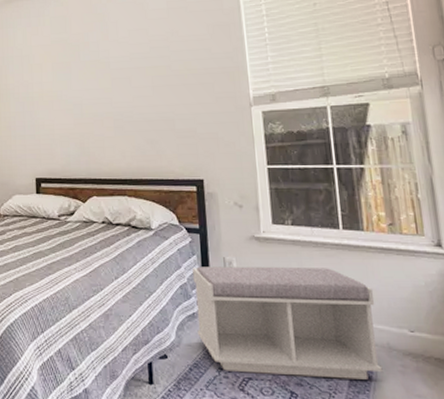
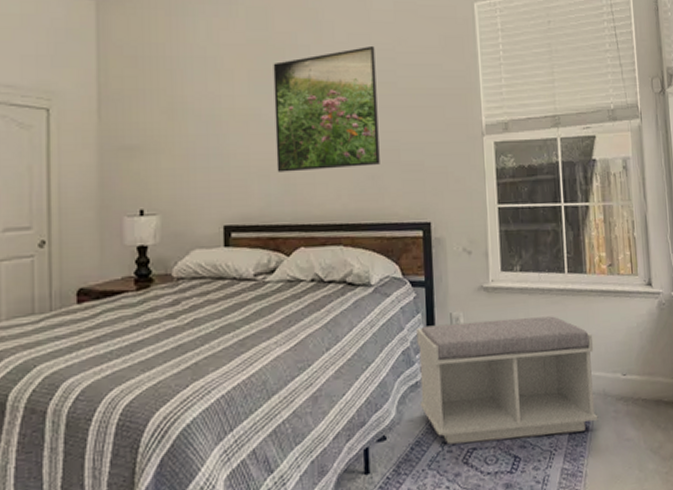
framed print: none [71,37,158,139] -> present [273,45,380,172]

